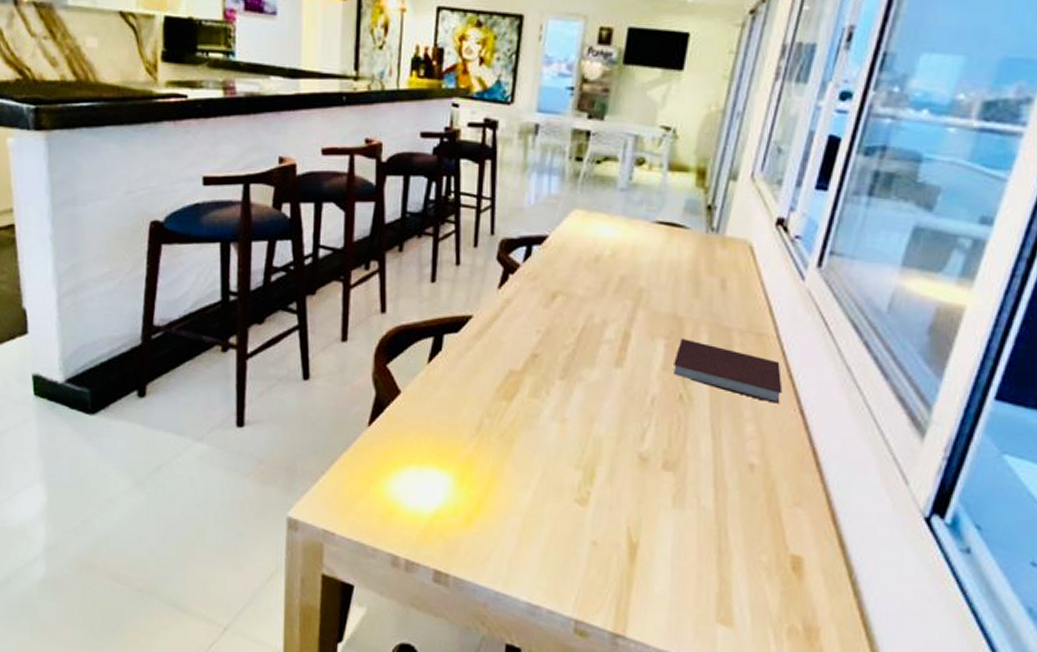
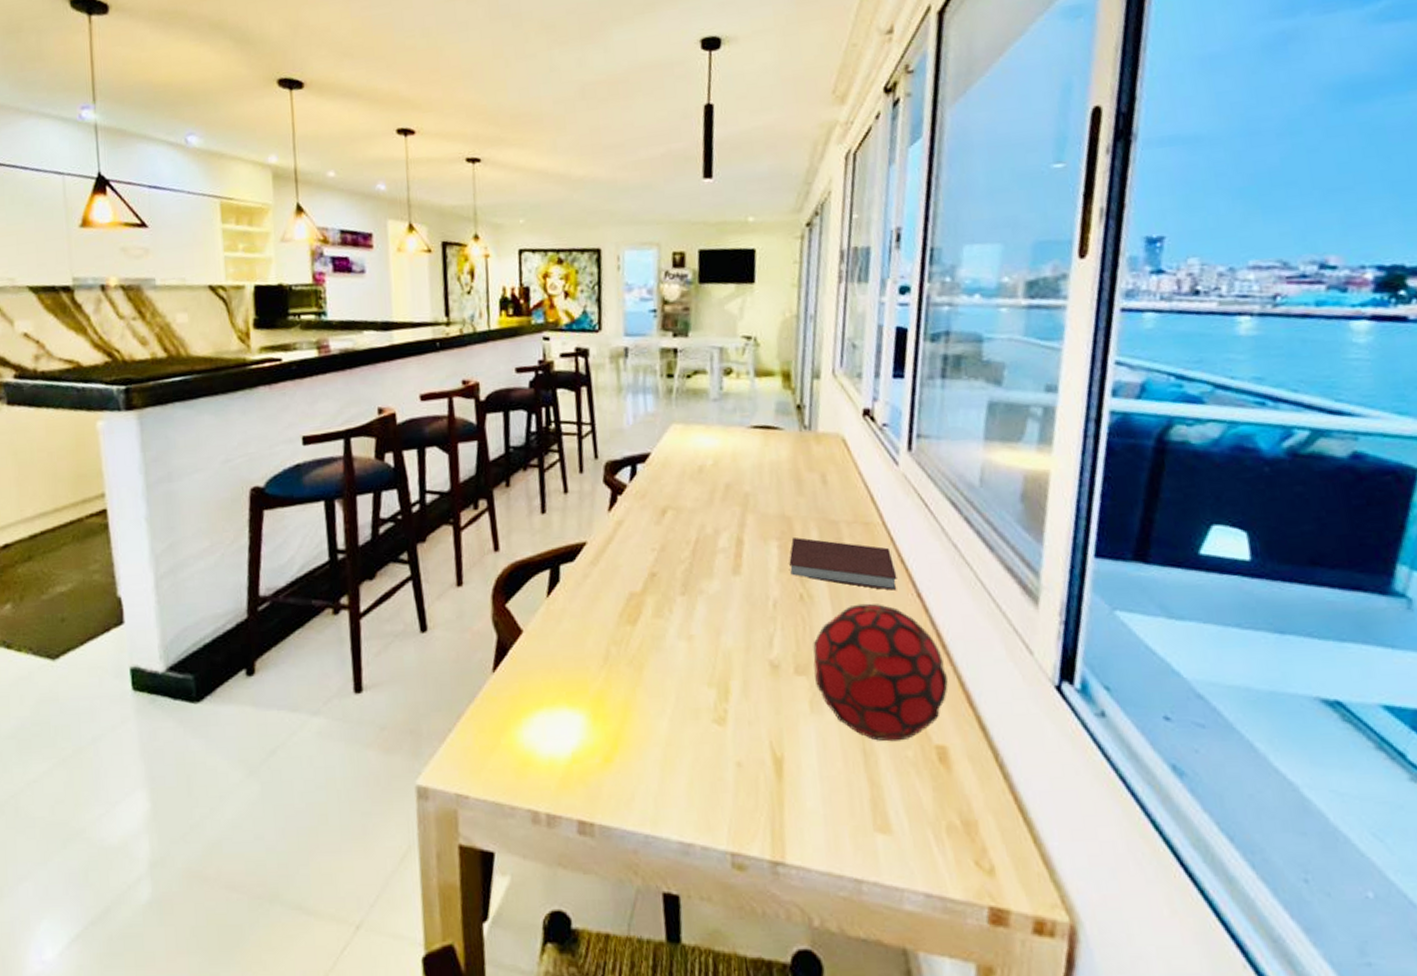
decorative orb: none [682,411,815,546] -> present [813,603,948,742]

